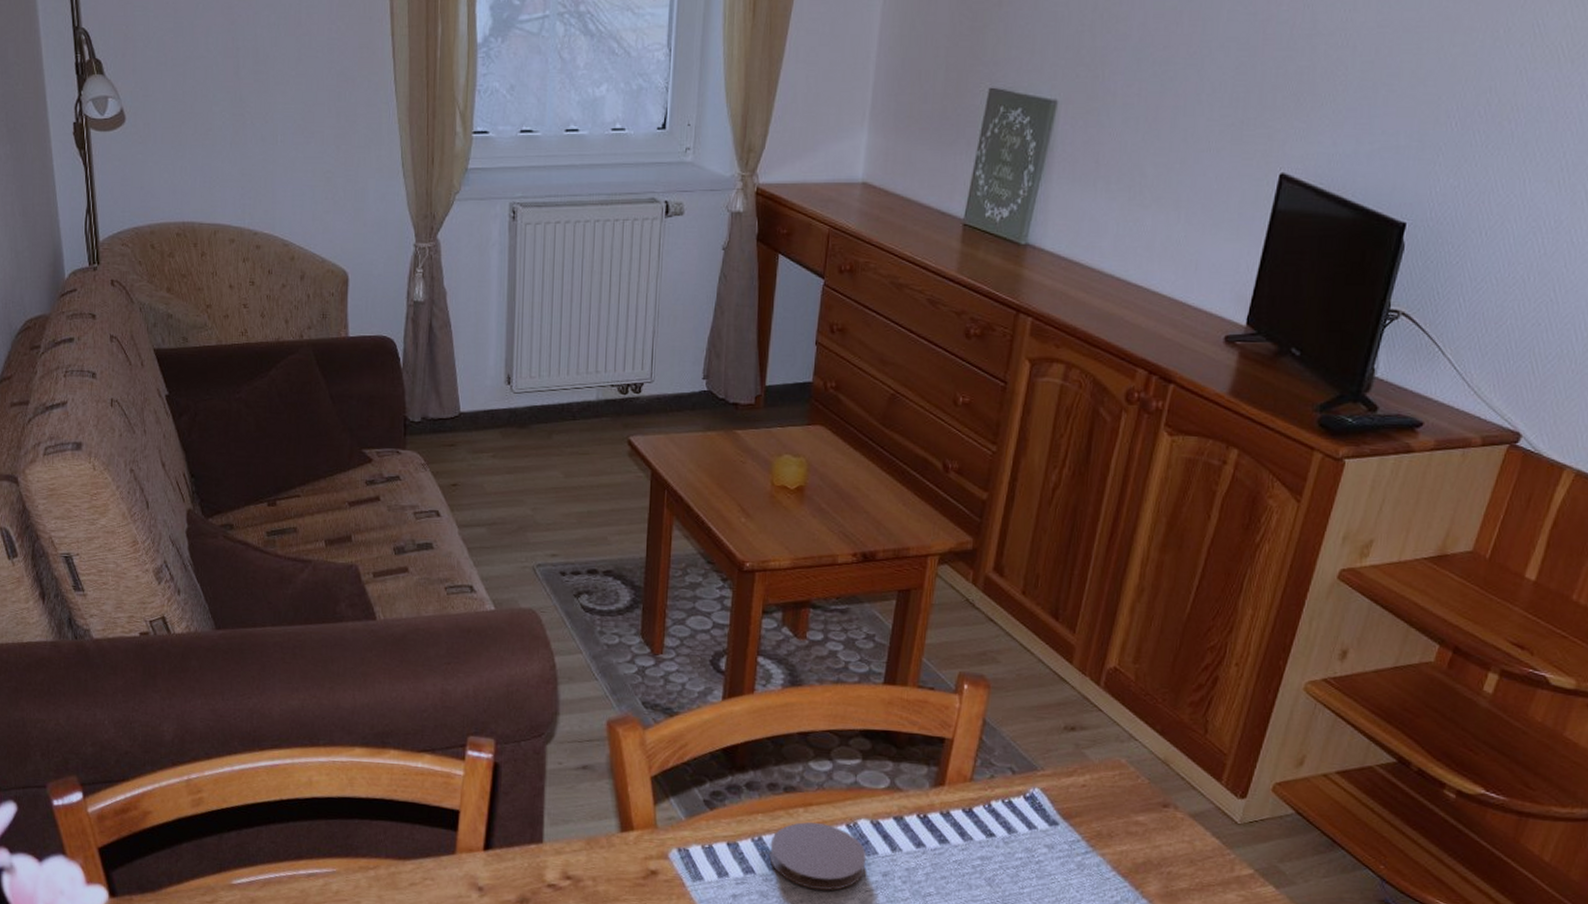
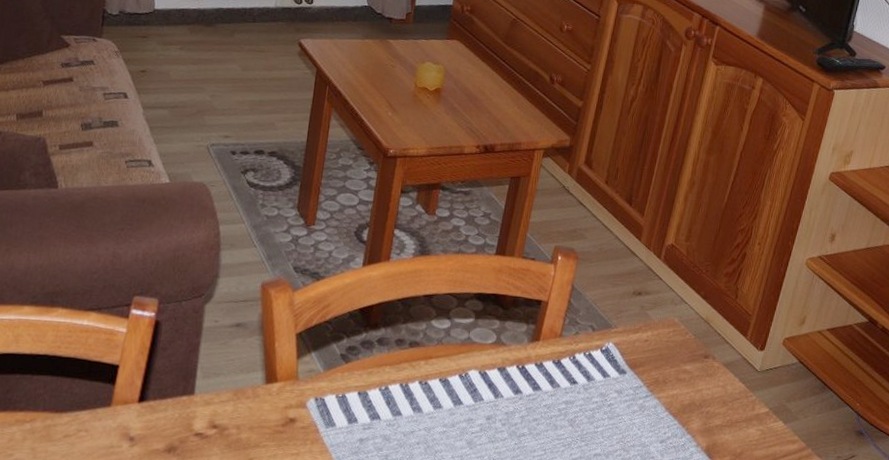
coaster: present [769,822,867,891] -> none [393,373,475,434]

